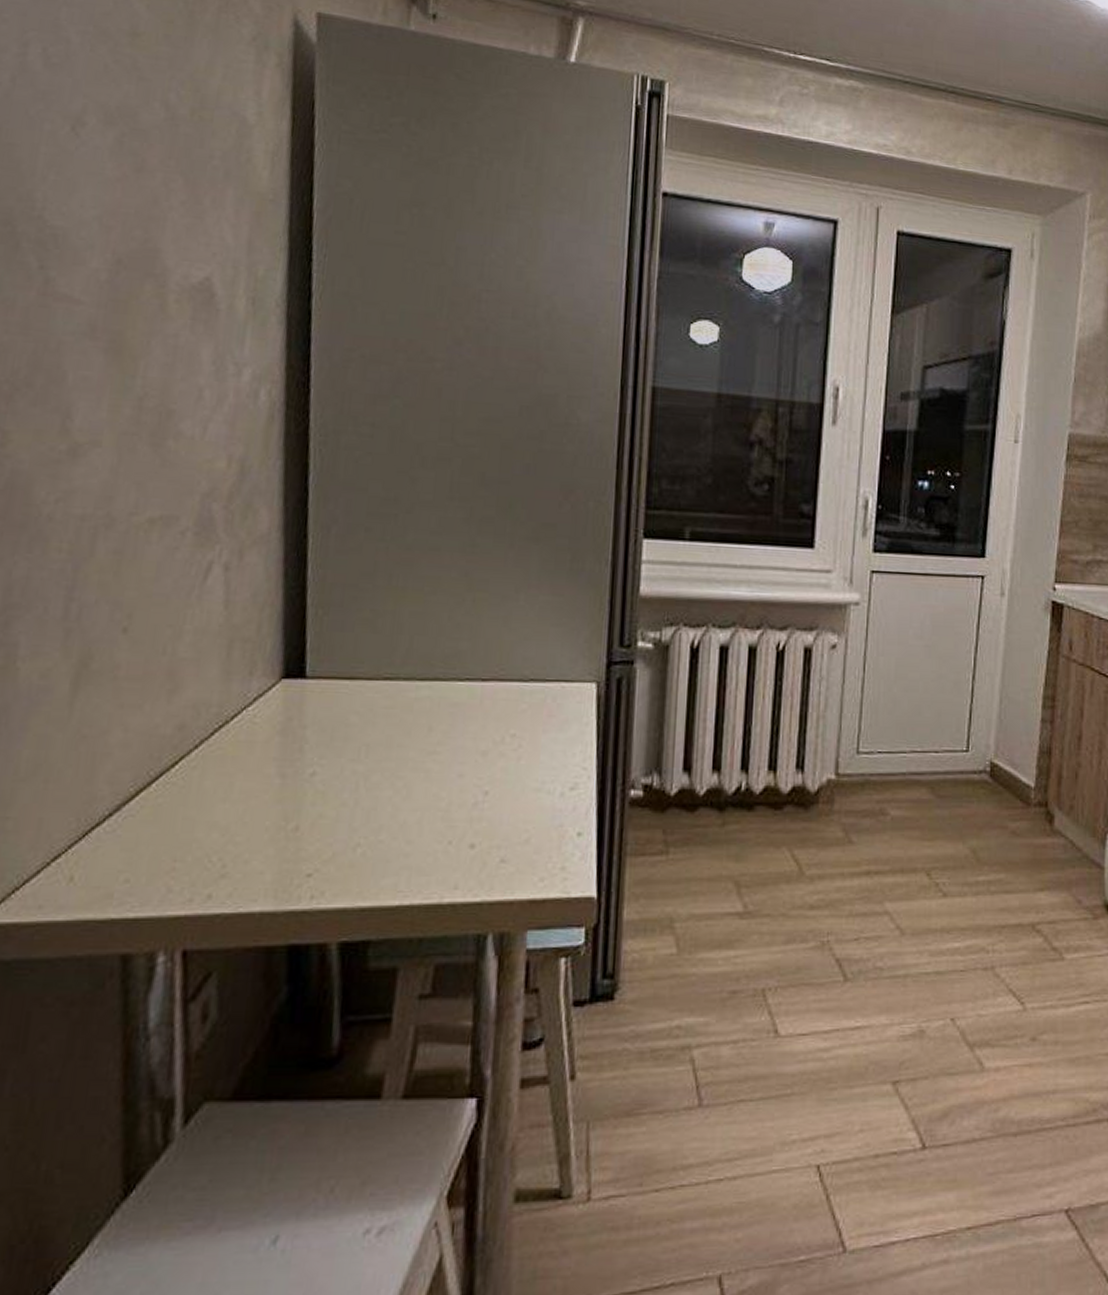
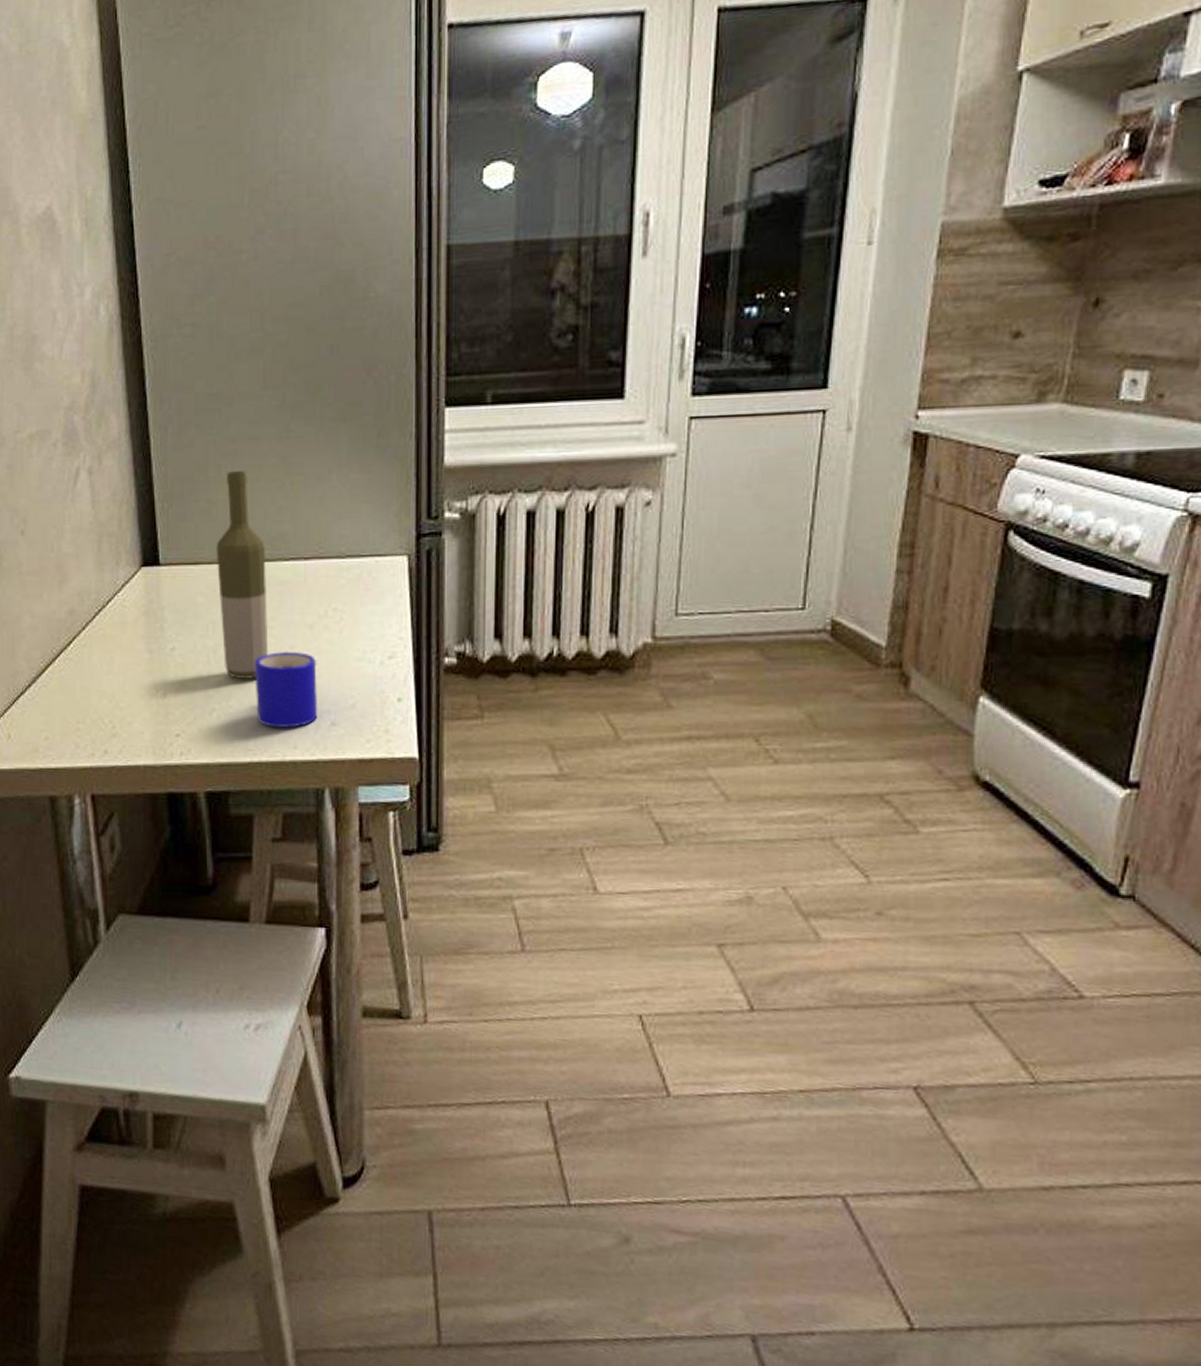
bottle: none [376,581,437,811] -> present [216,471,269,680]
mug: none [411,779,489,866] -> present [255,651,318,728]

